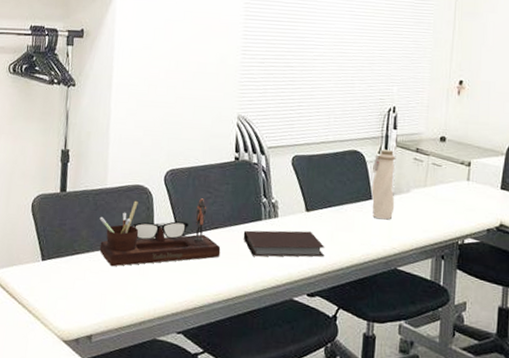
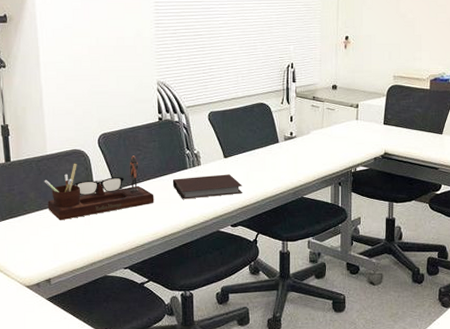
water bottle: present [371,149,396,220] -> none [278,100,298,158]

